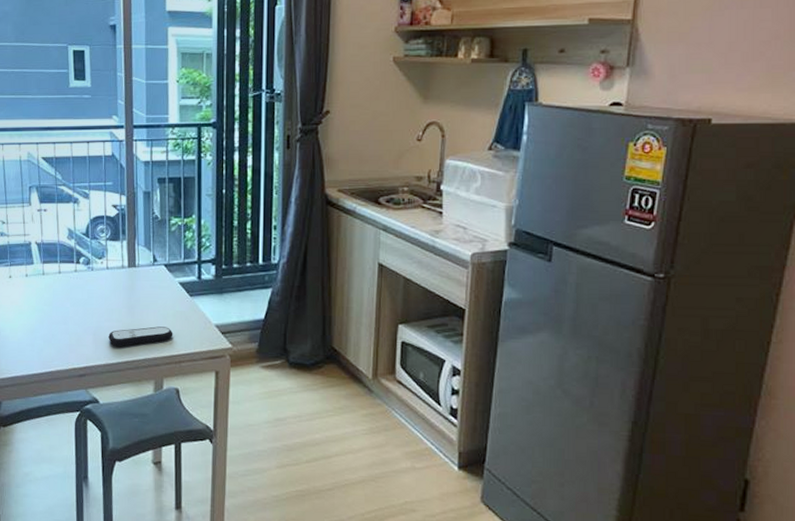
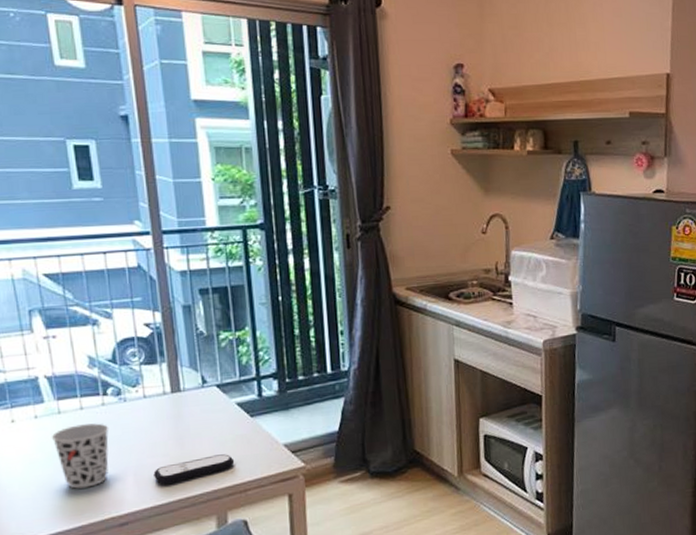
cup: none [36,286,79,340] -> present [51,423,109,489]

